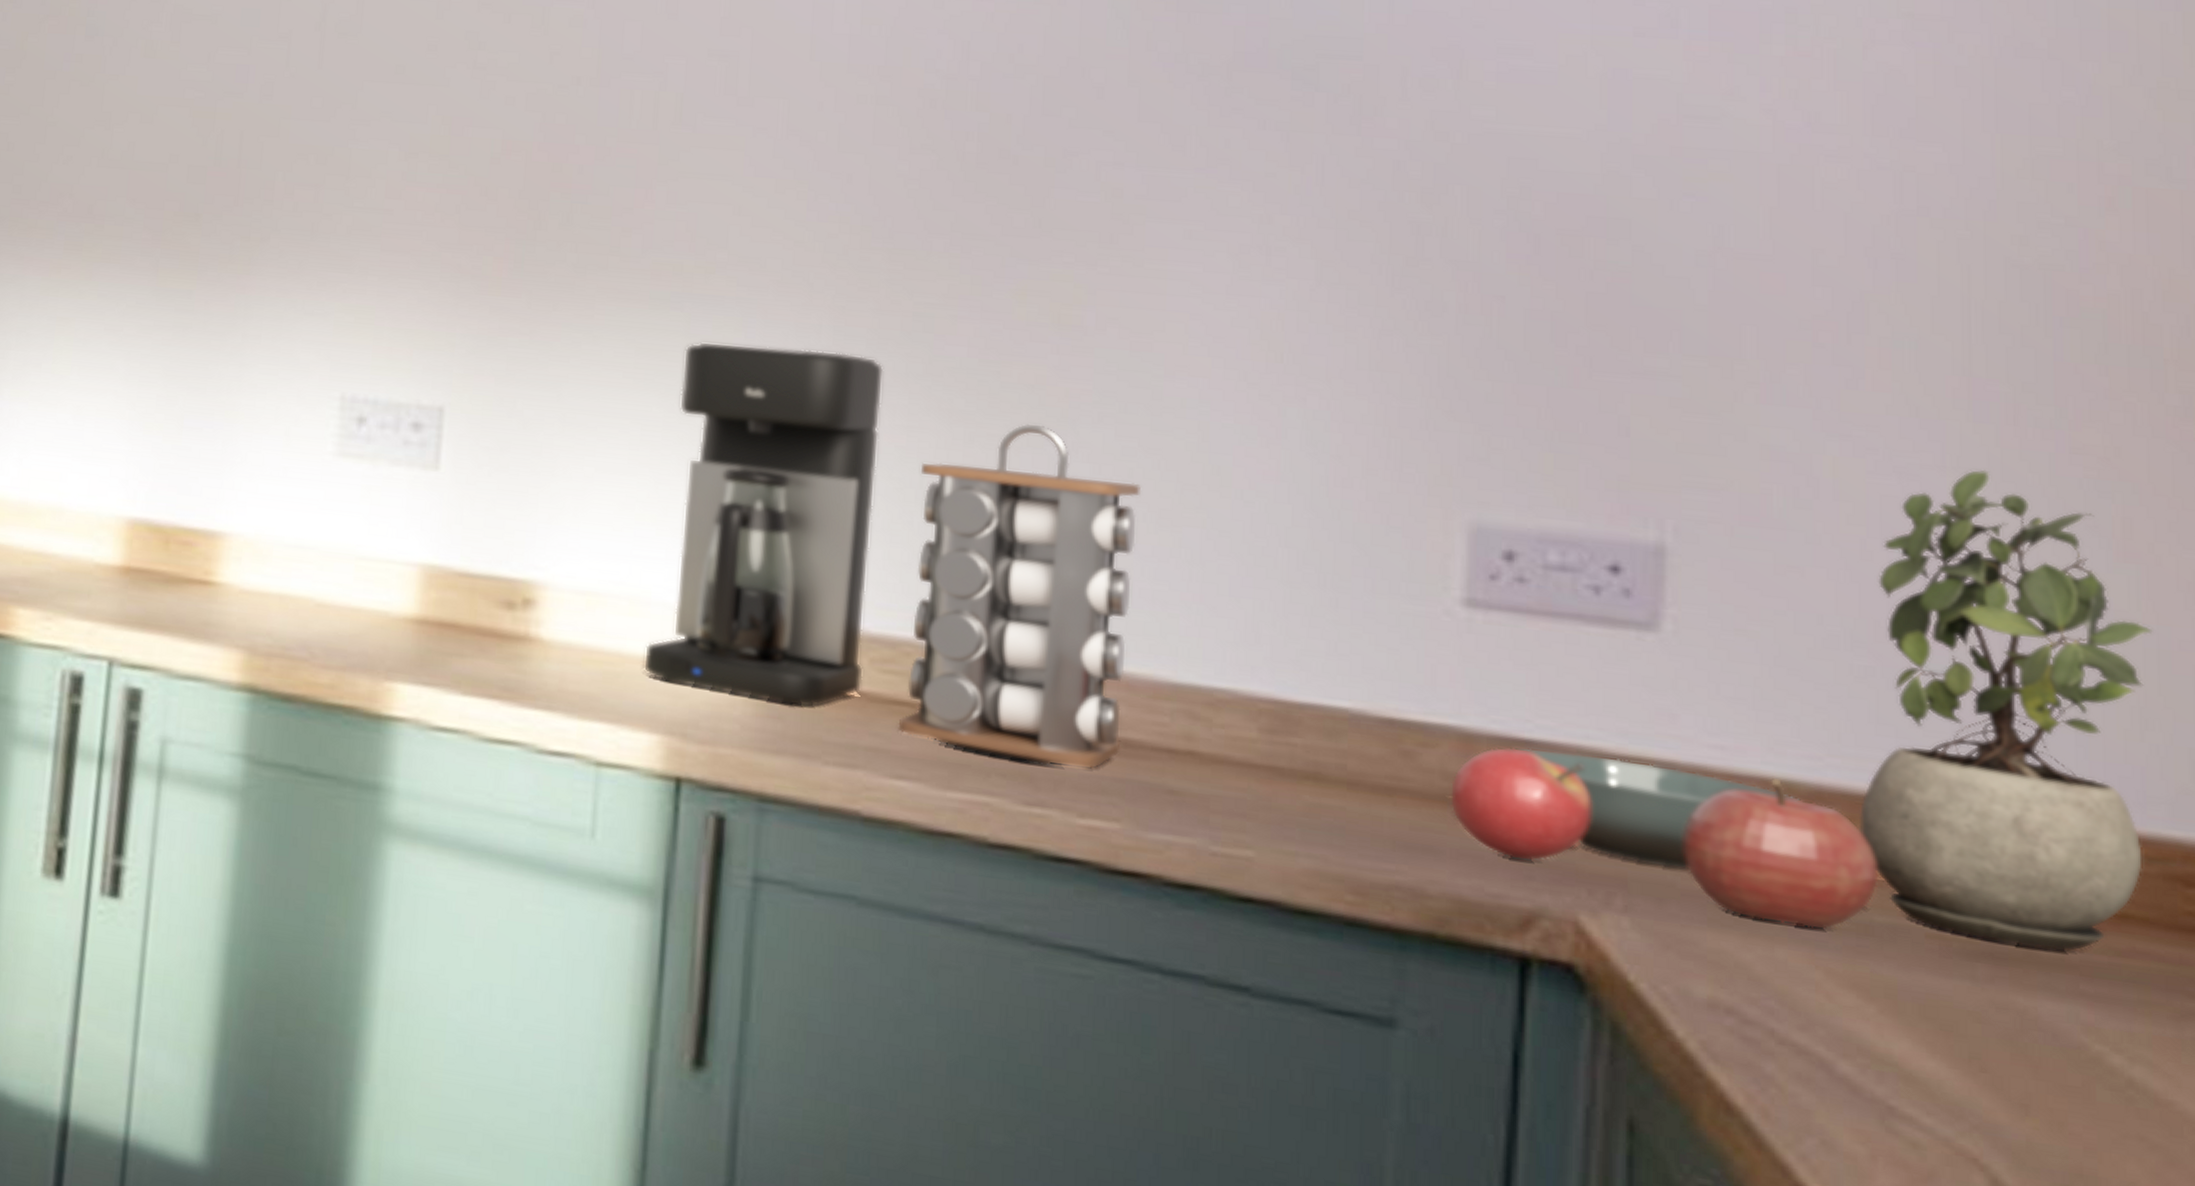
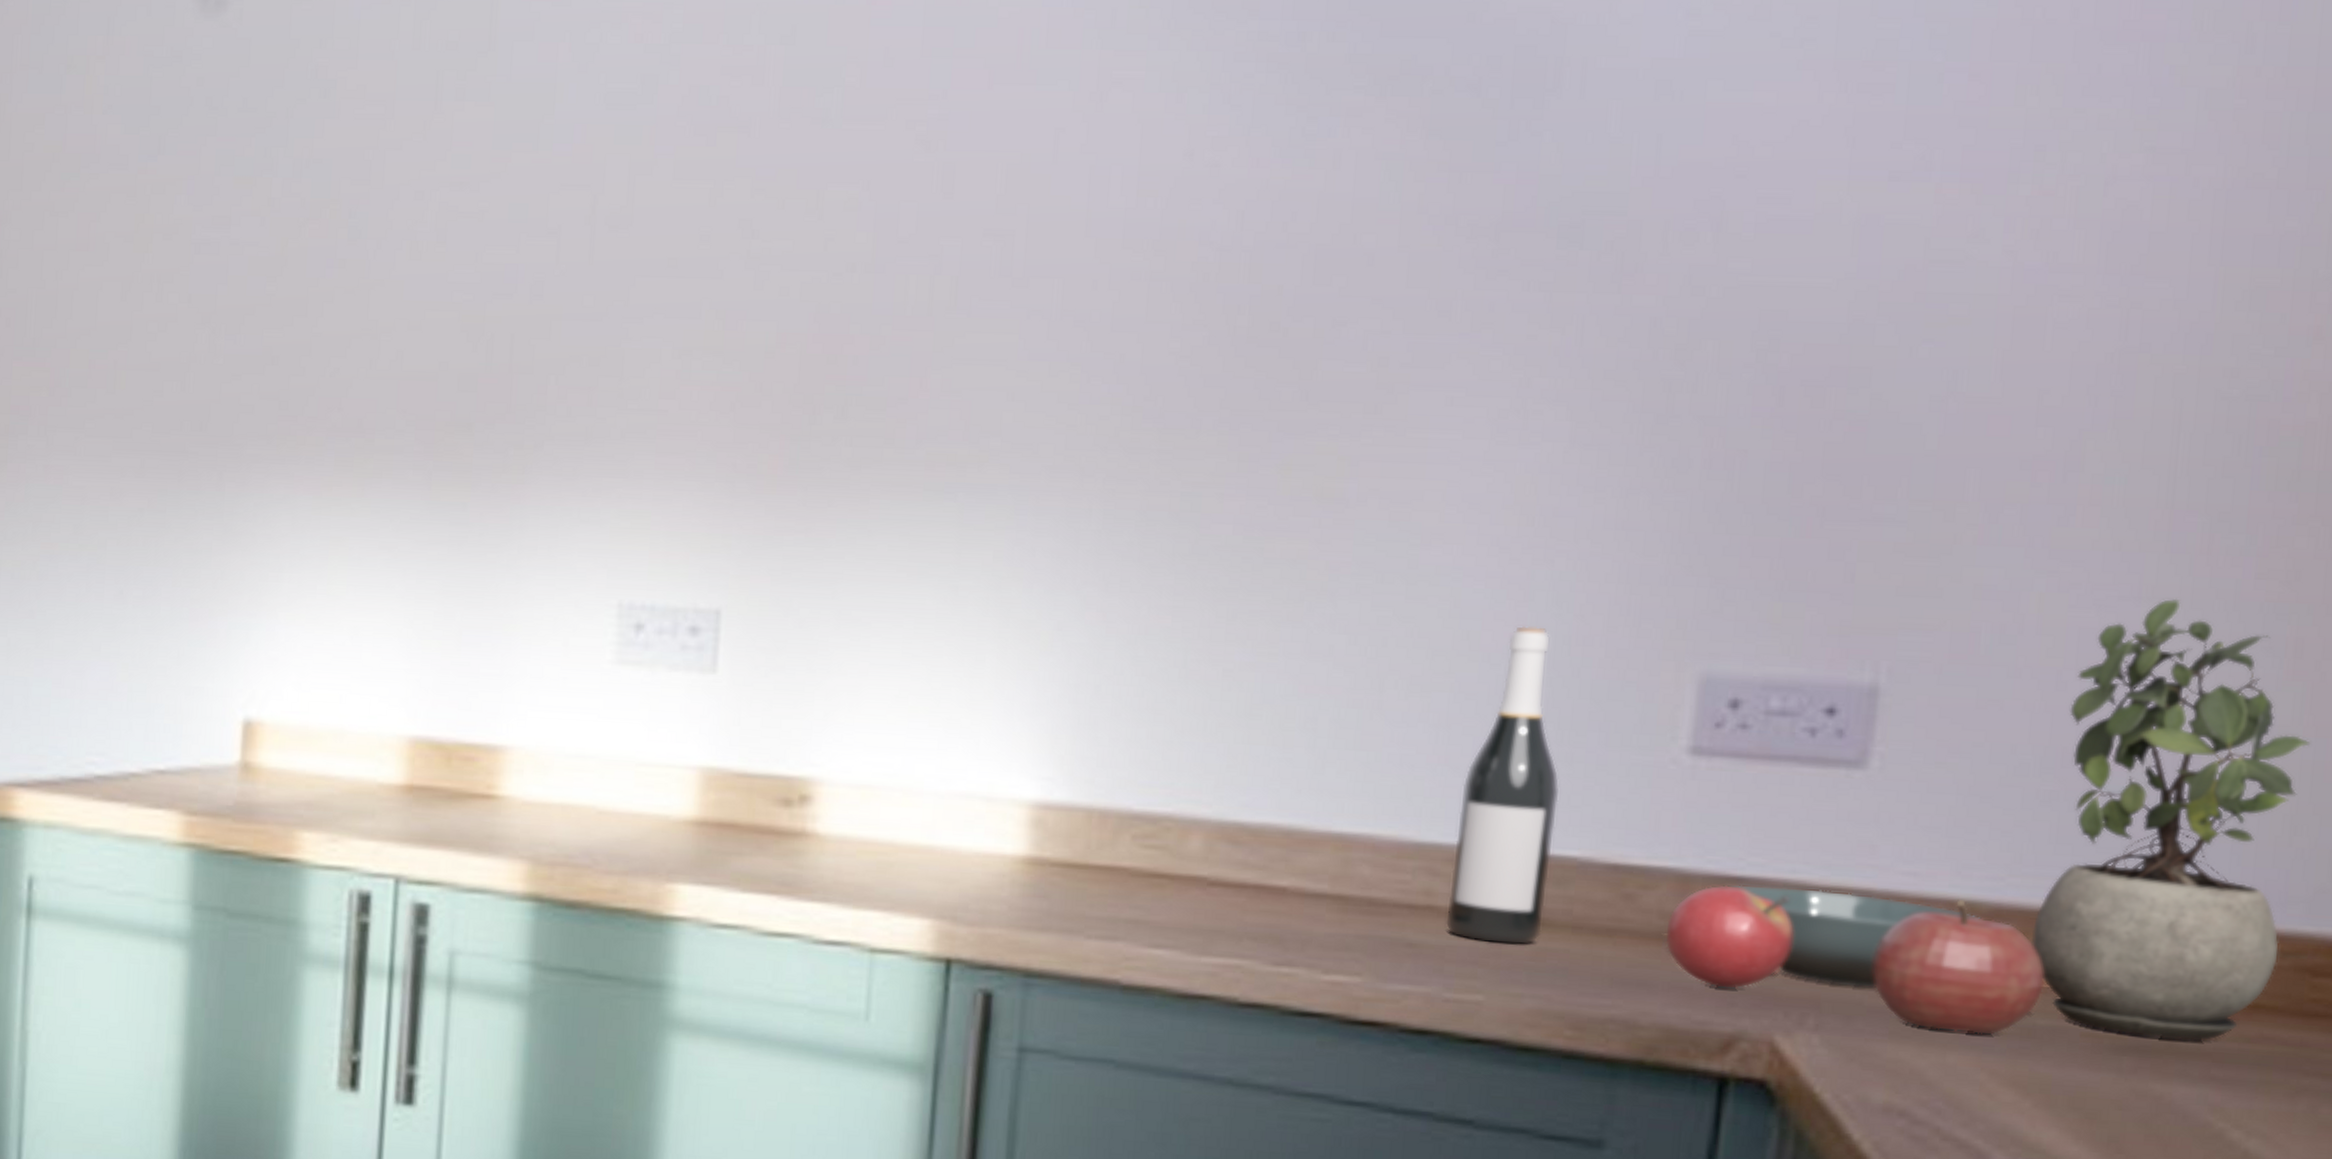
coffee maker: present [643,341,884,706] -> none [915,531,1152,884]
spice rack: present [898,423,1141,768] -> none [1157,598,1394,927]
wine bottle: none [1208,464,1325,799] -> present [1445,626,1560,945]

